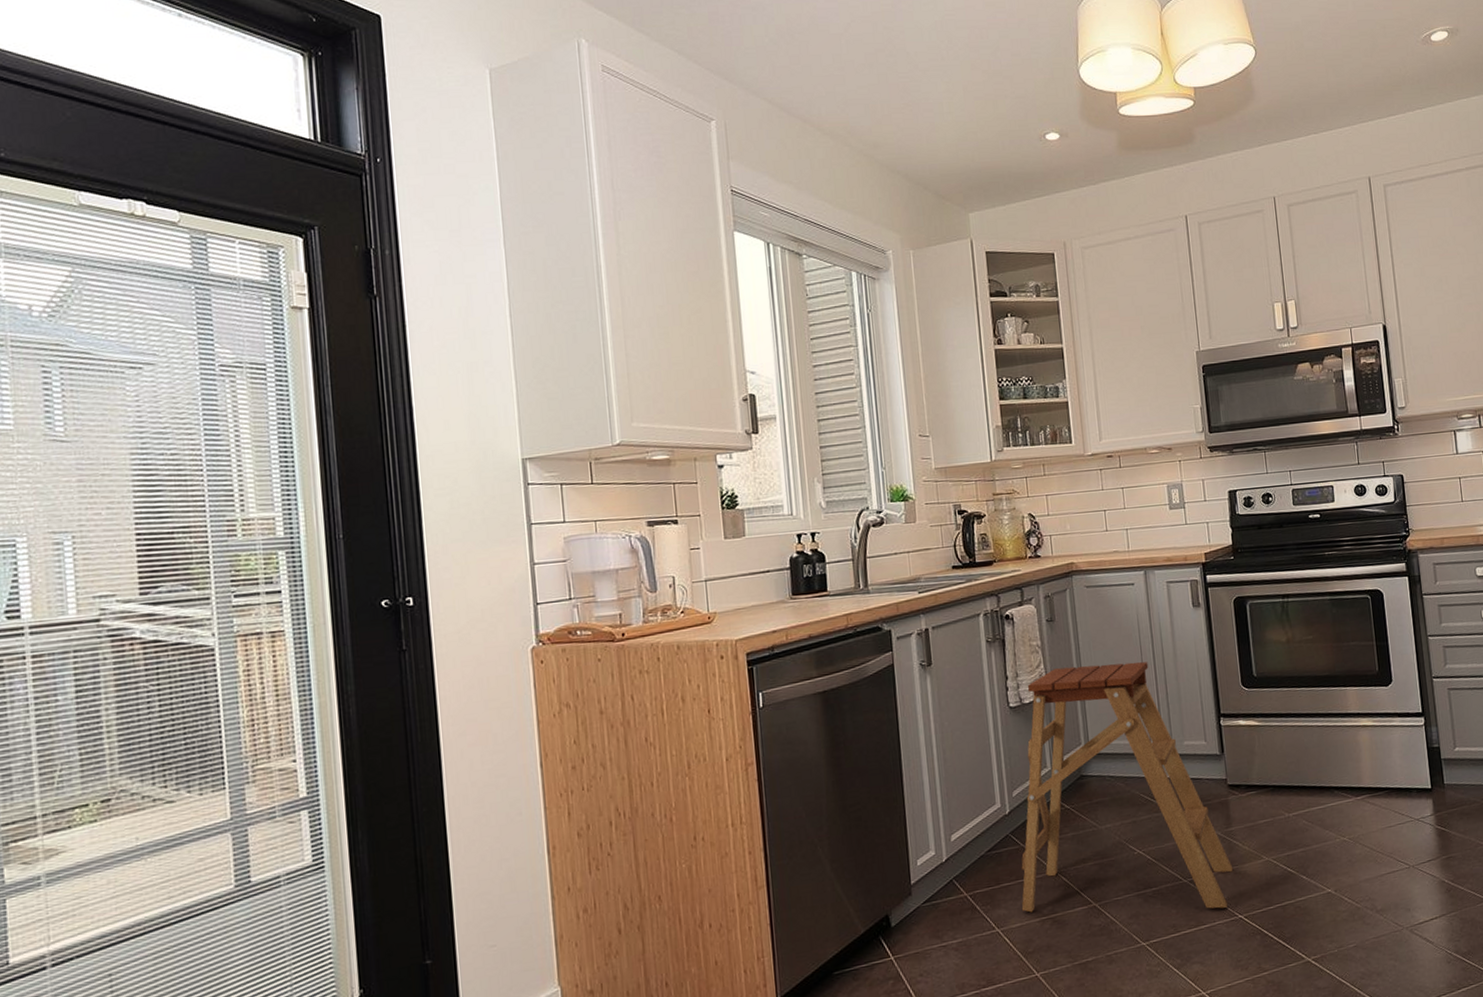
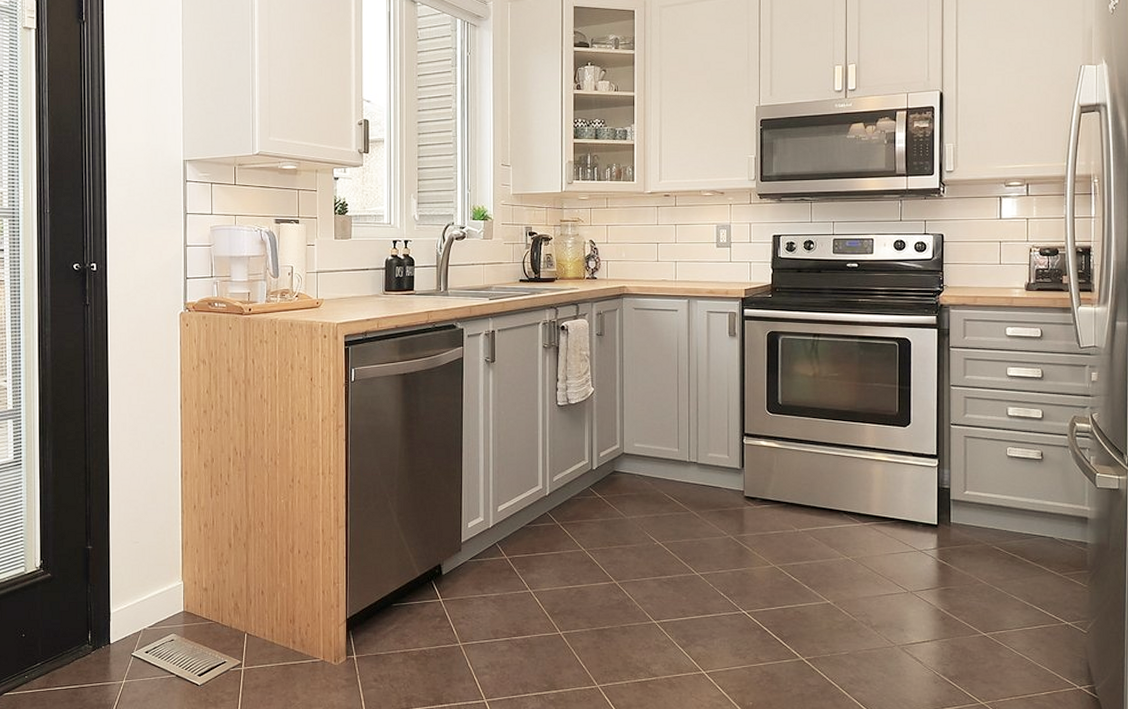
step ladder: present [1021,662,1233,913] -> none [552,377,742,602]

